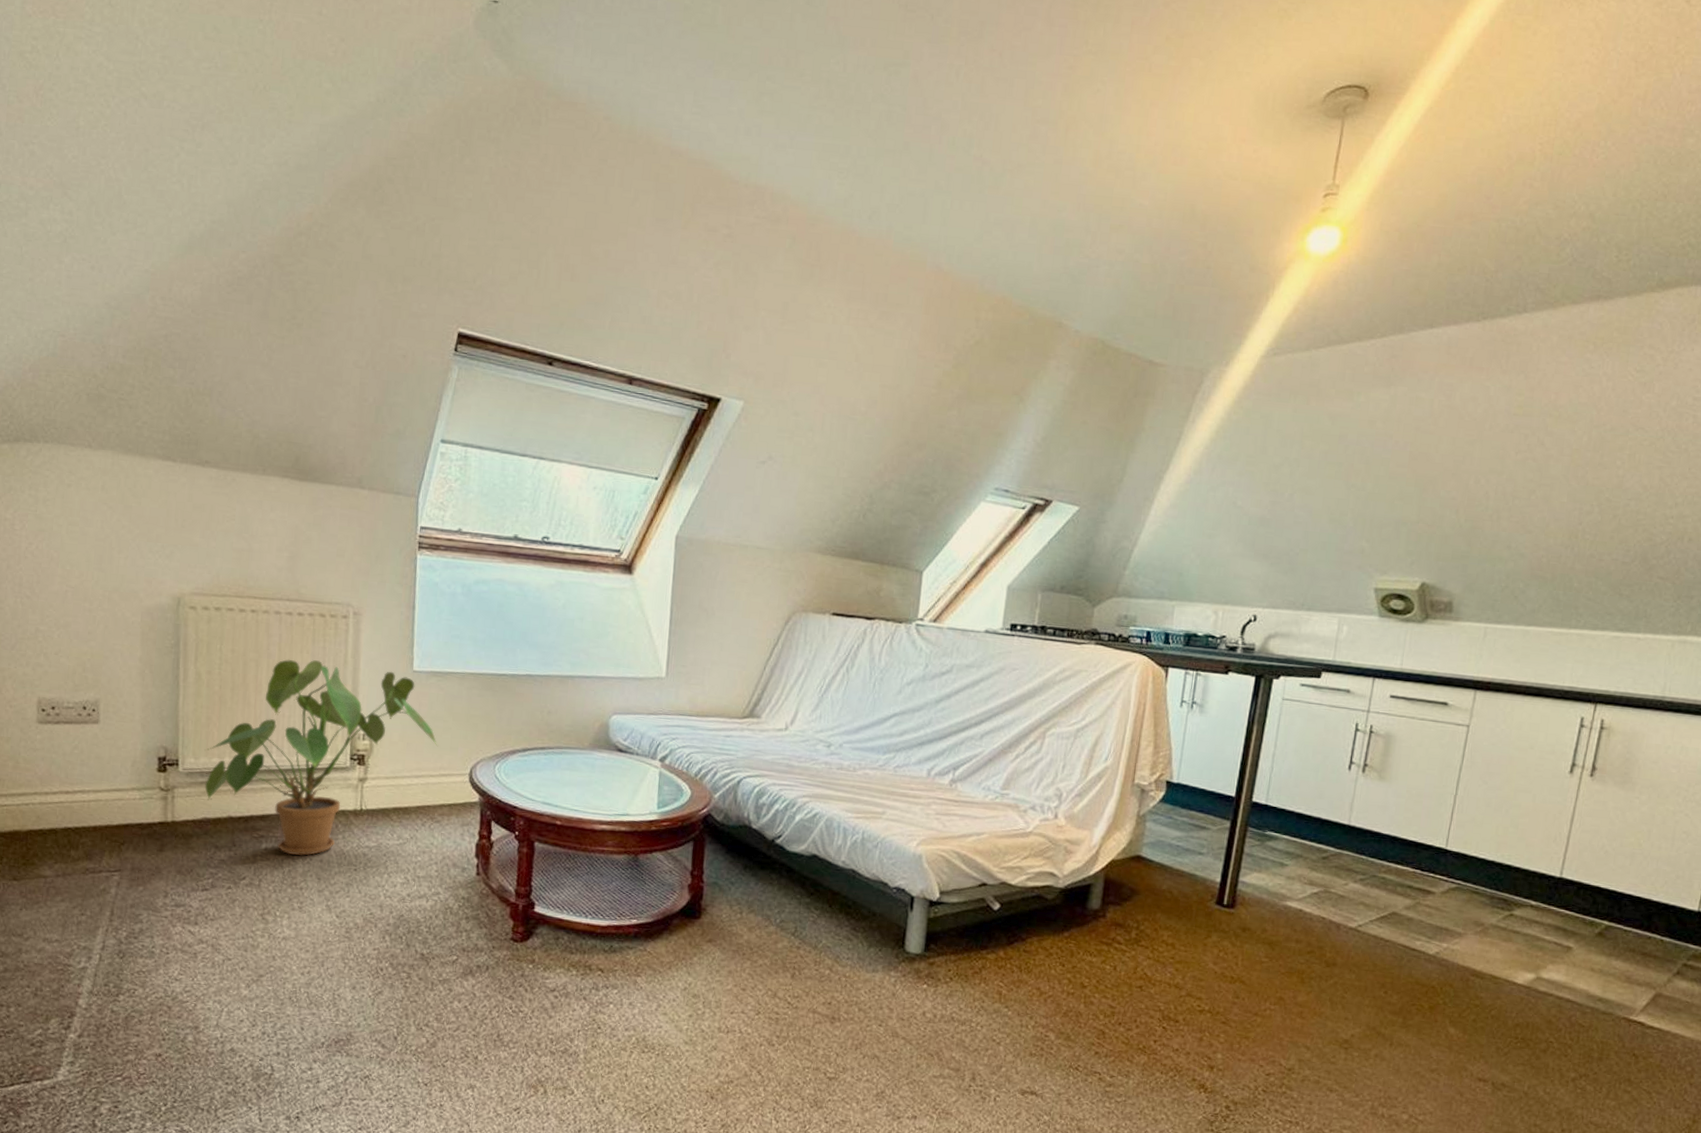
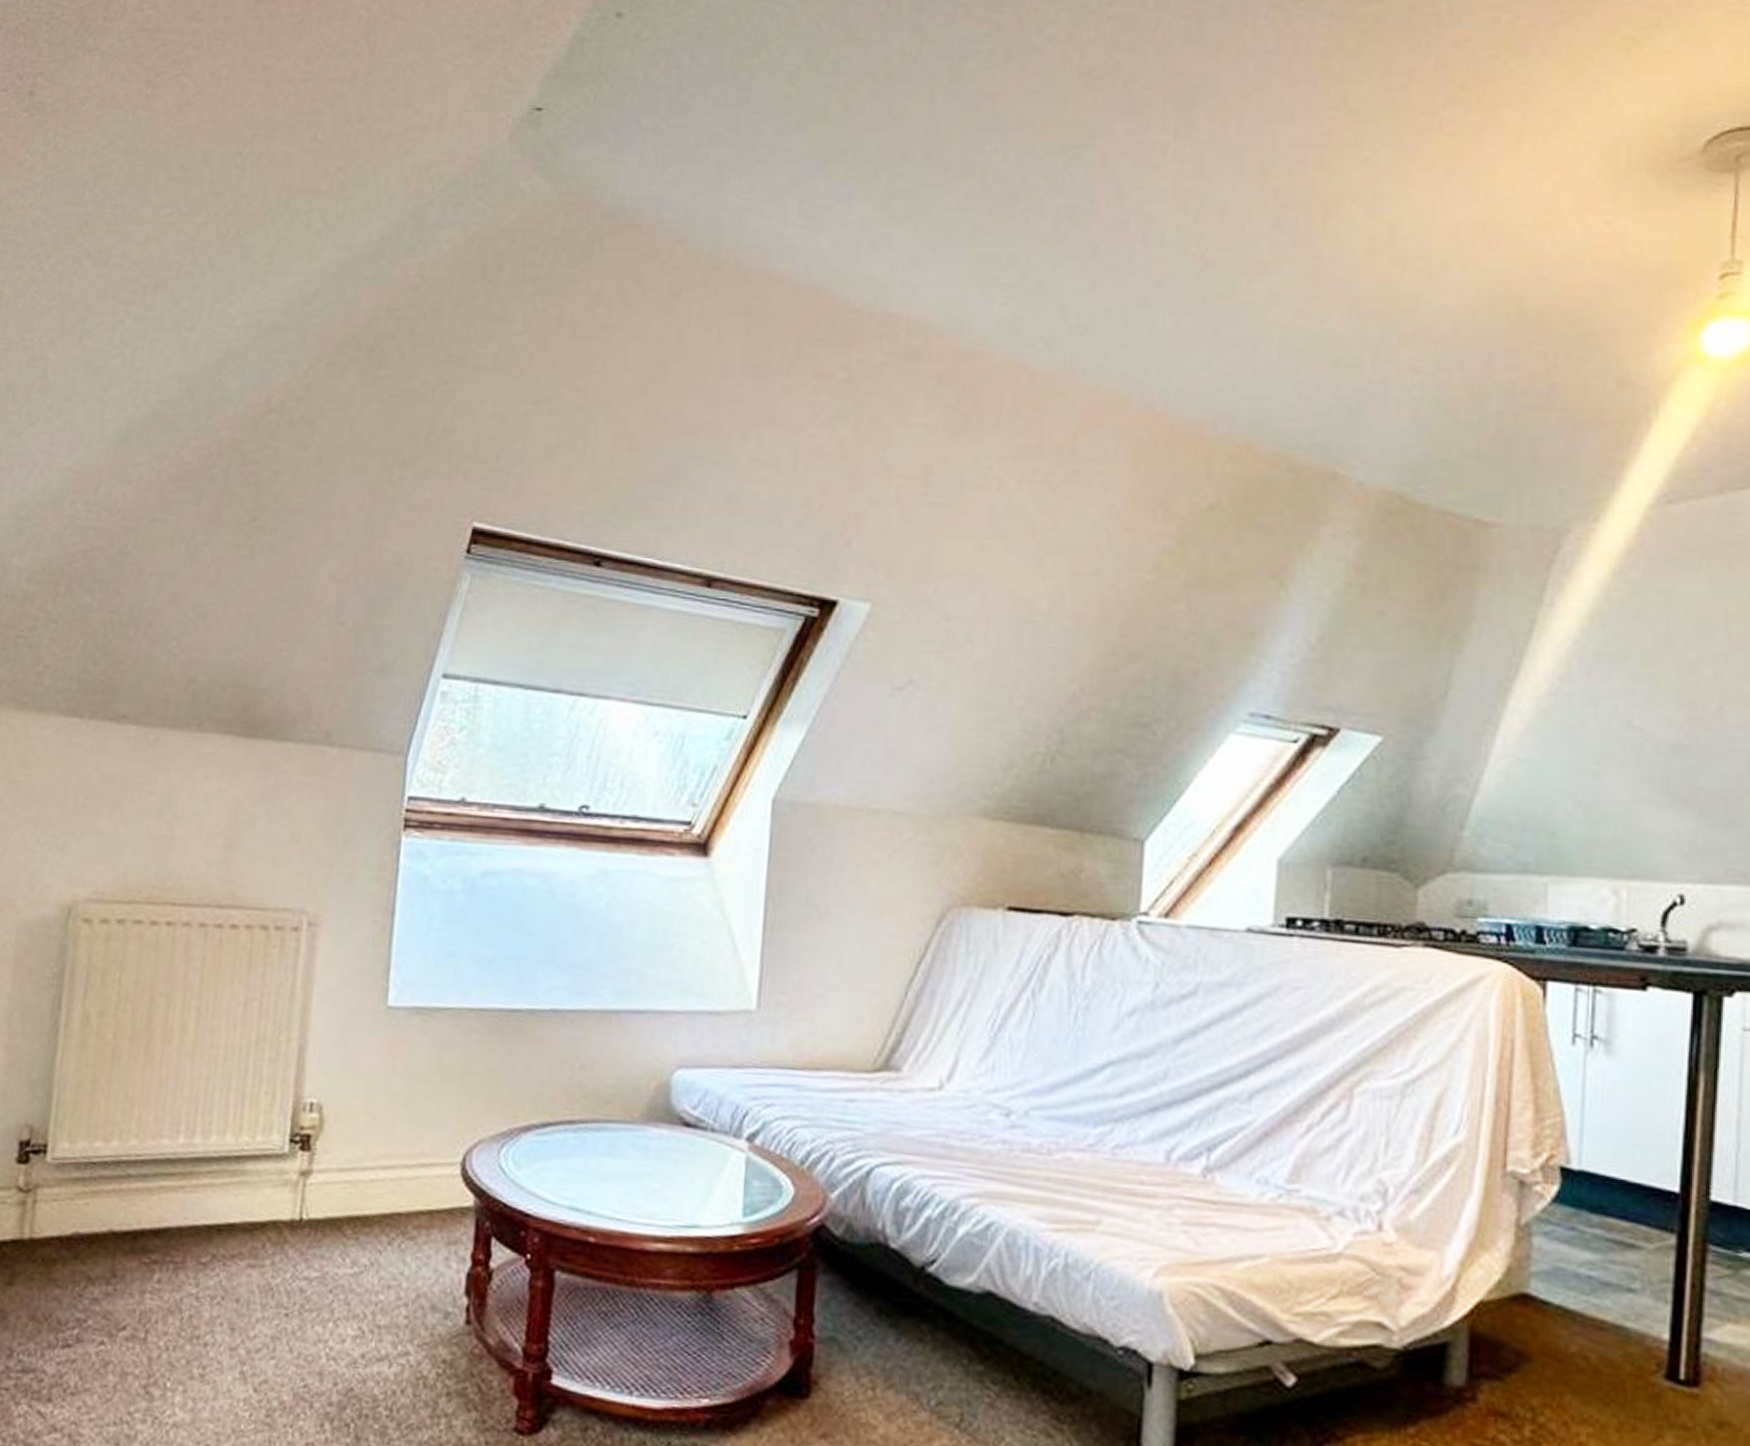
house plant: present [204,659,438,856] -> none [80,992,418,1293]

